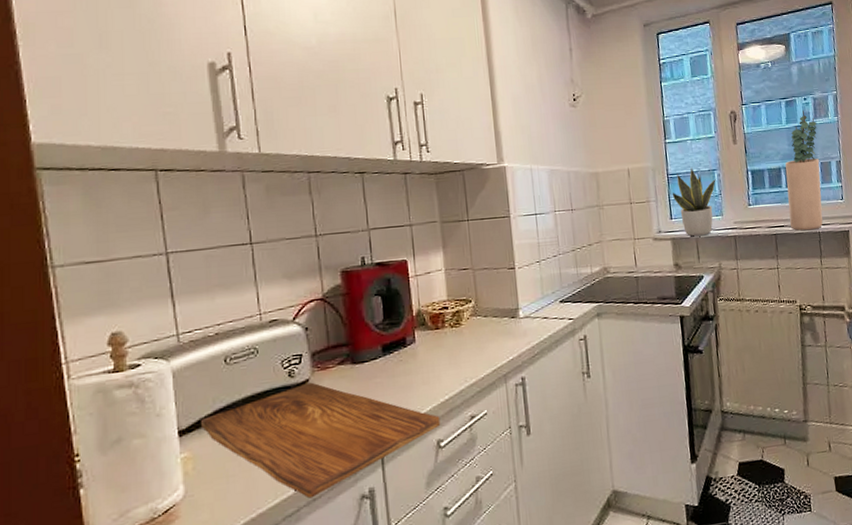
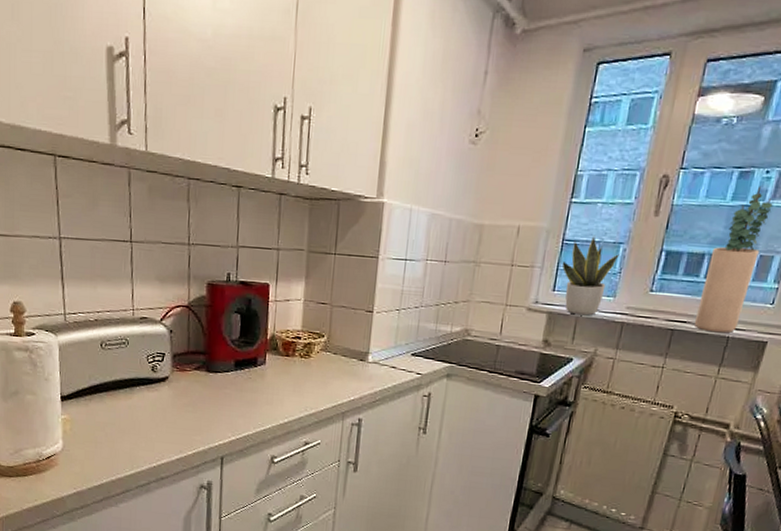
cutting board: present [201,382,441,499] -> none [79,379,277,477]

